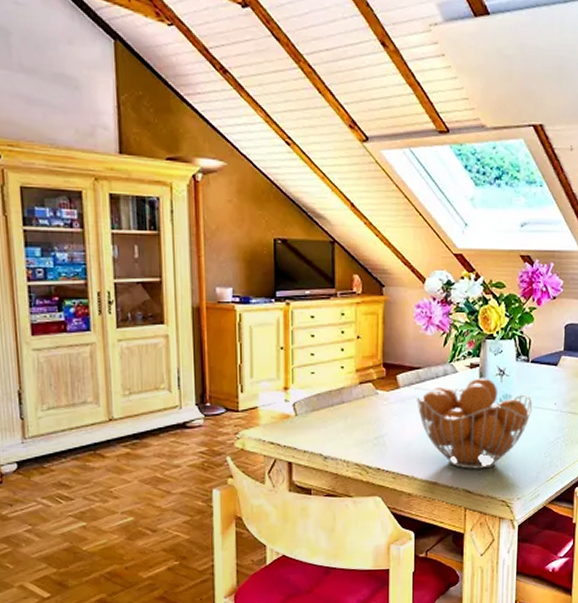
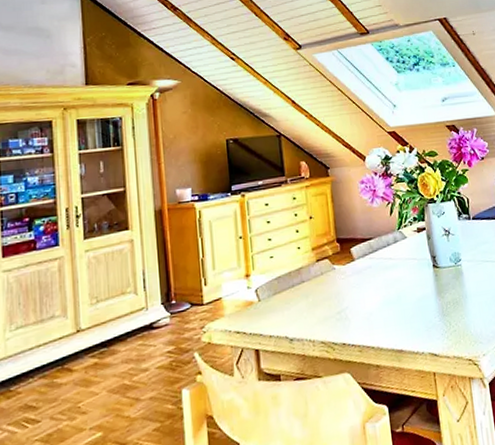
fruit basket: present [417,378,532,469] -> none [372,239,481,332]

